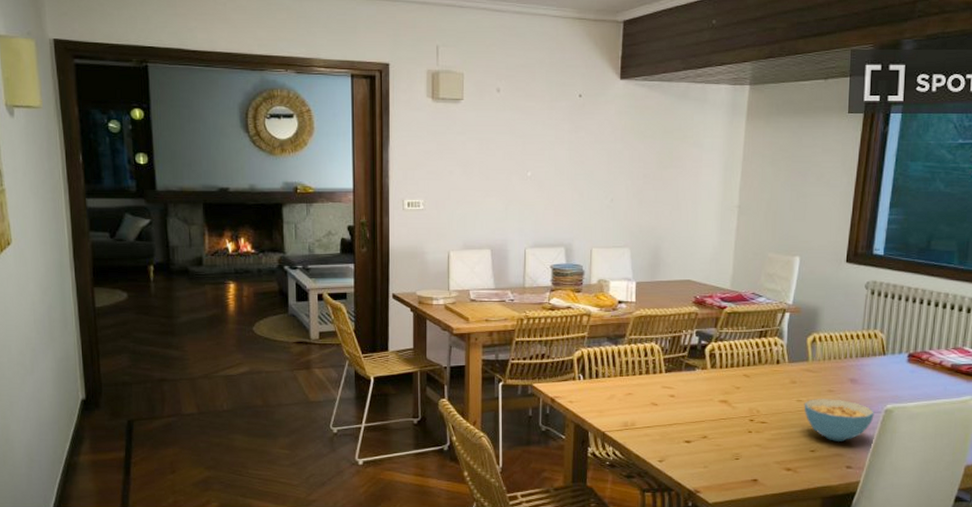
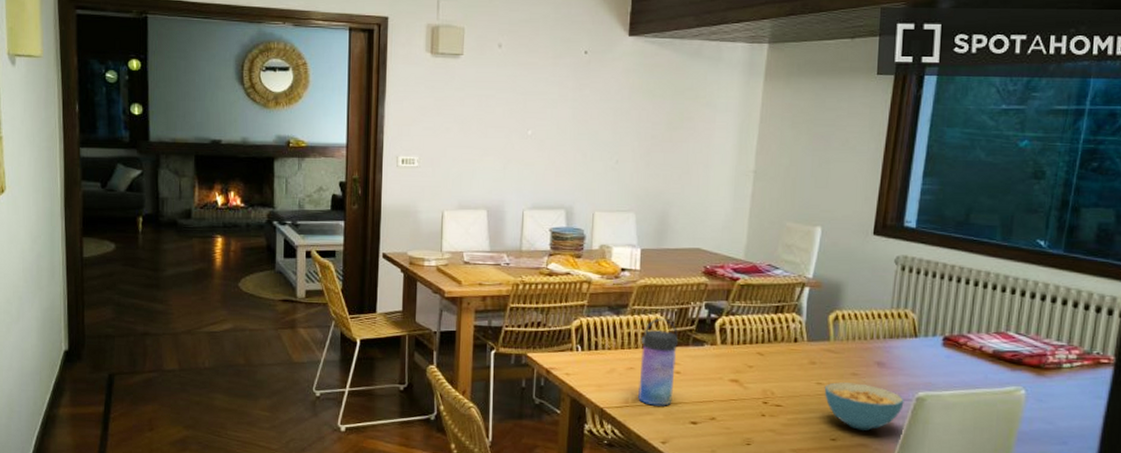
water bottle: none [636,346,673,428] -> present [637,318,679,406]

